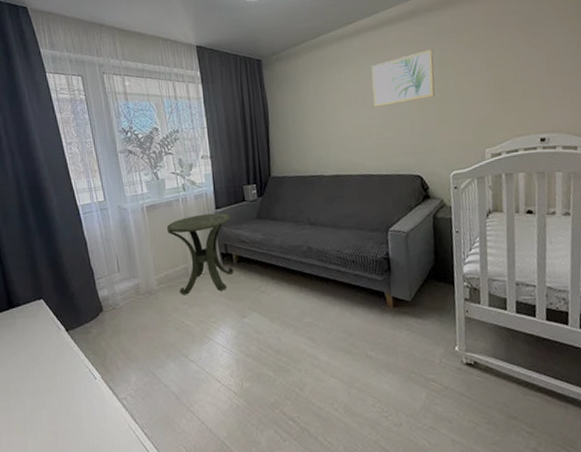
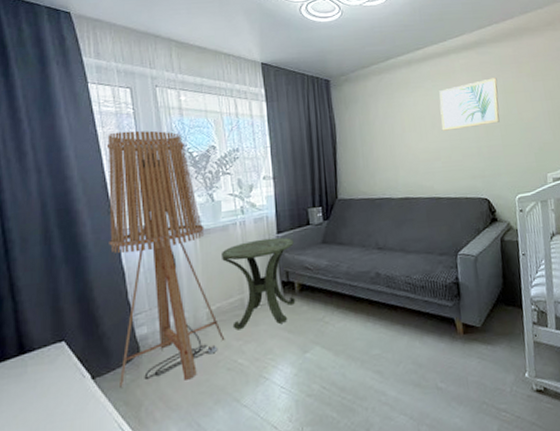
floor lamp: none [65,115,173,341] -> present [107,130,225,389]

